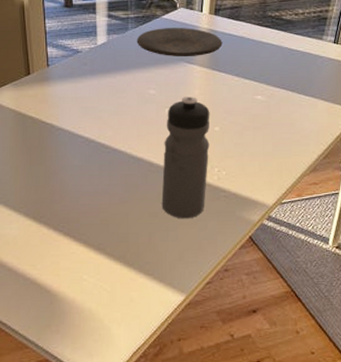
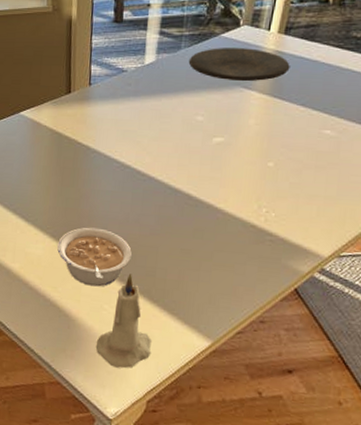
legume: none [31,202,105,259] -> present [56,227,133,287]
candle: none [79,242,133,335] -> present [96,273,152,369]
water bottle: present [161,97,210,219] -> none [196,126,265,261]

